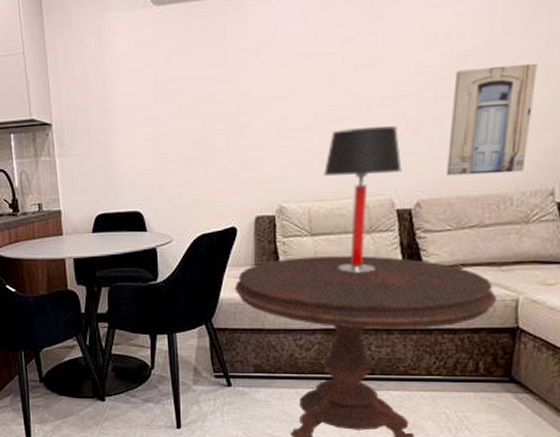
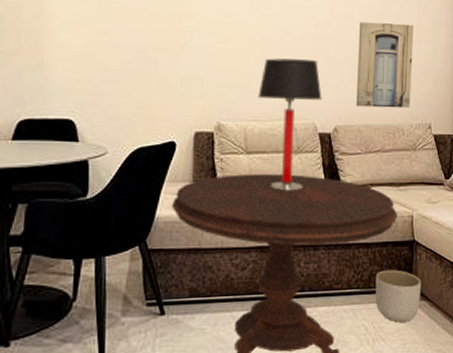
planter: none [461,358,525,414] -> present [375,270,421,323]

